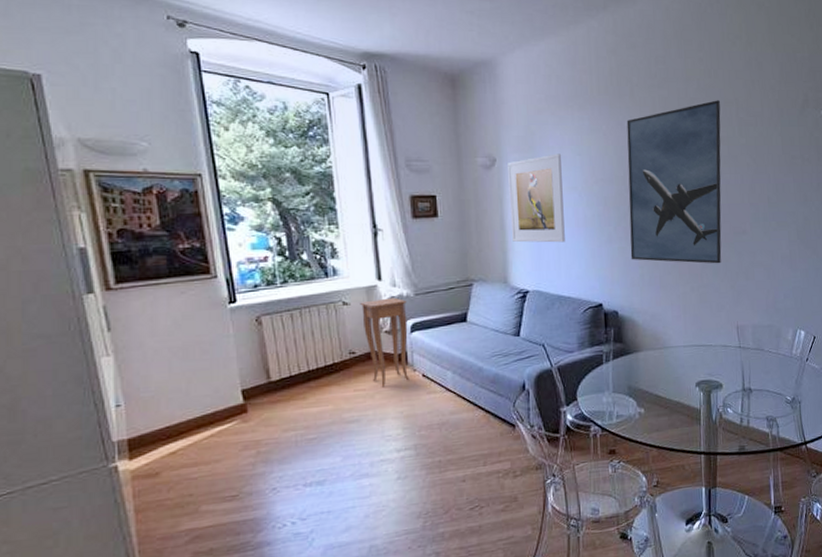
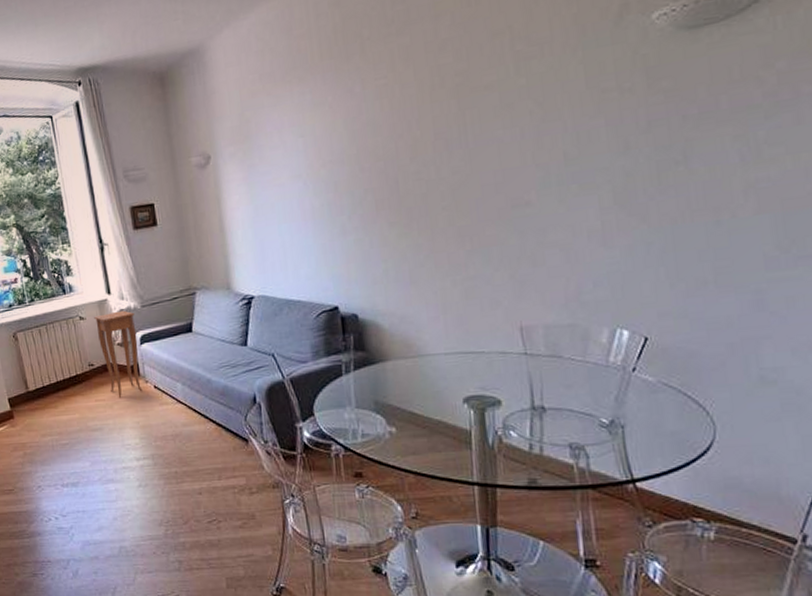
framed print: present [508,153,565,243] -> none [223,138,291,244]
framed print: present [626,100,722,264] -> none [357,33,495,253]

